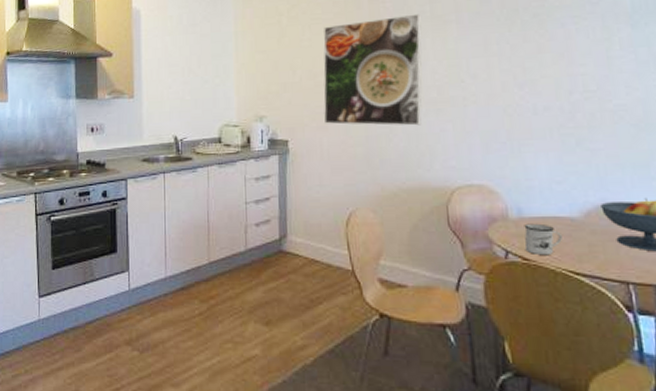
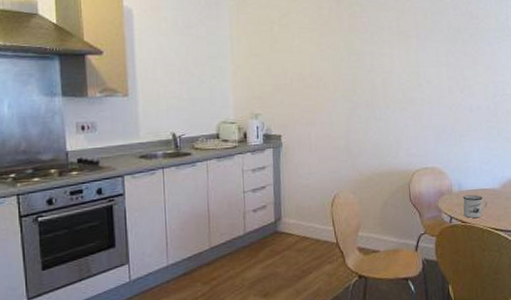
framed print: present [323,13,422,126] -> none [311,28,391,122]

